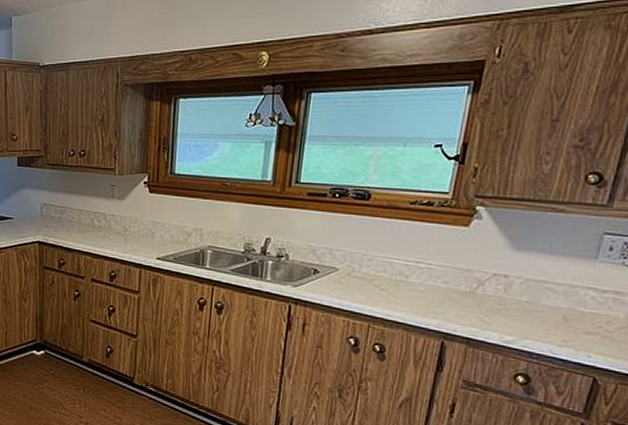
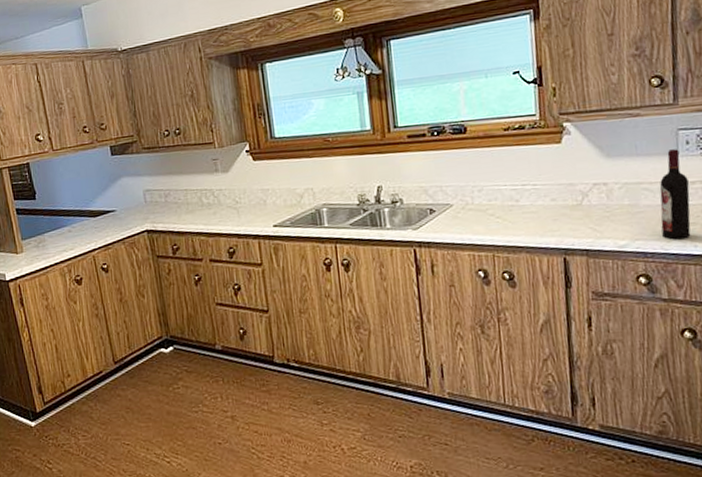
wine bottle: none [555,253,601,347] -> present [659,149,691,240]

